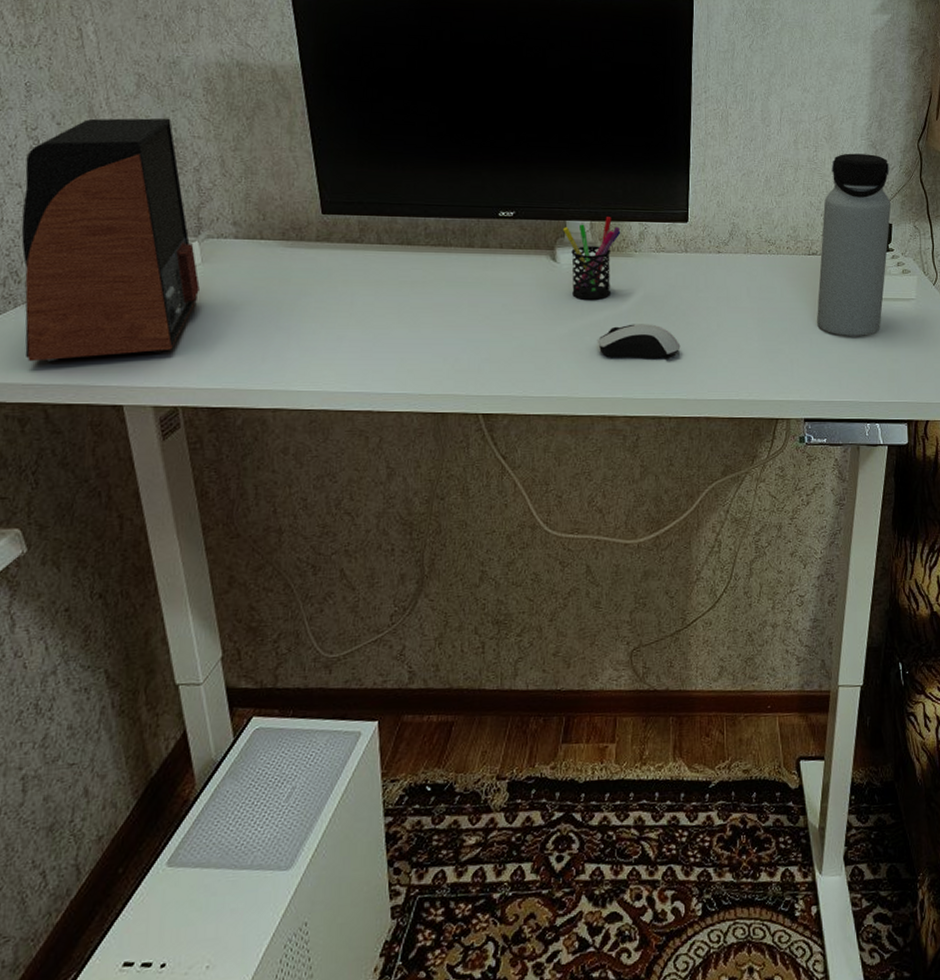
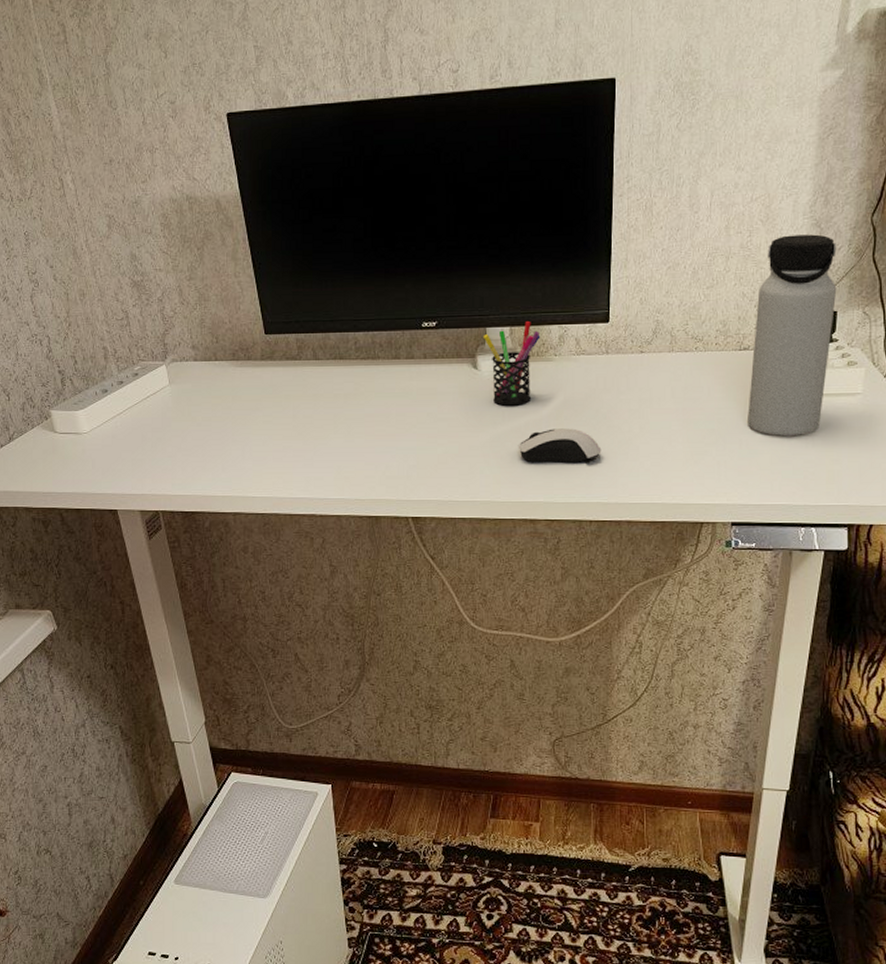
speaker: present [21,118,200,363] -> none [30,254,169,475]

